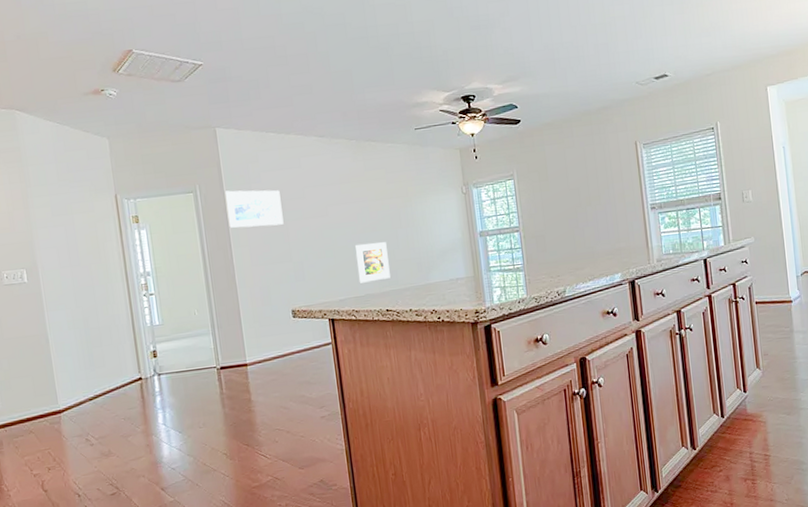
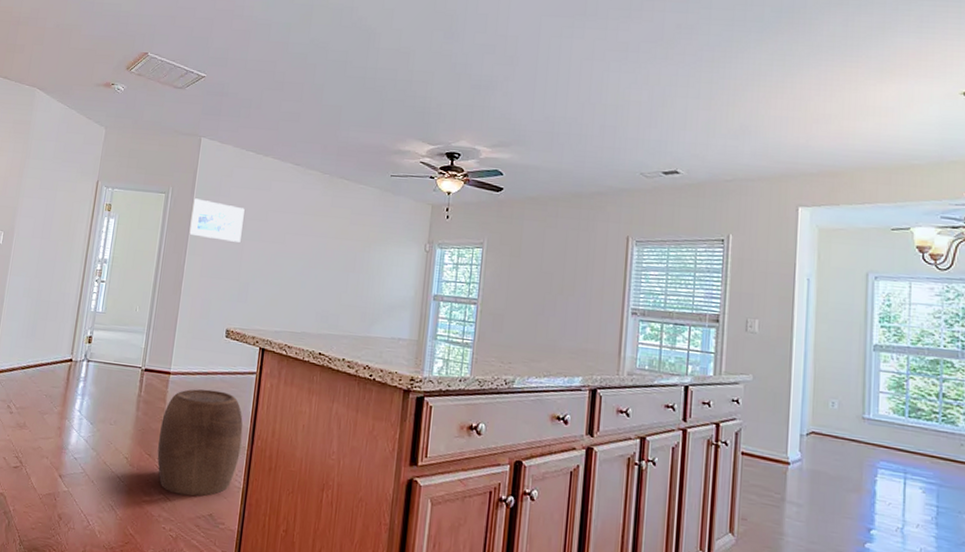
stool: none [250,368,335,472] -> present [157,389,243,497]
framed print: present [354,242,390,283] -> none [298,278,335,321]

